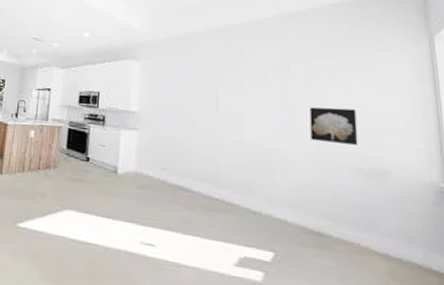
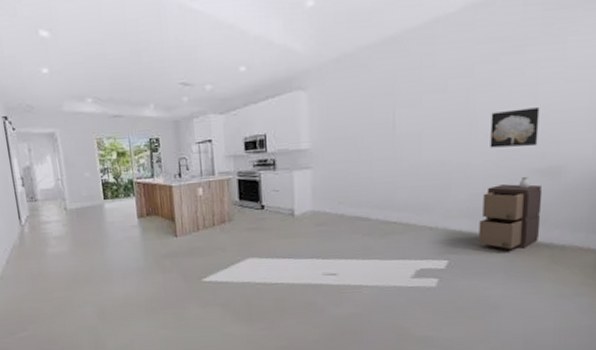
storage cabinet: none [305,174,372,255] -> present [478,176,543,249]

